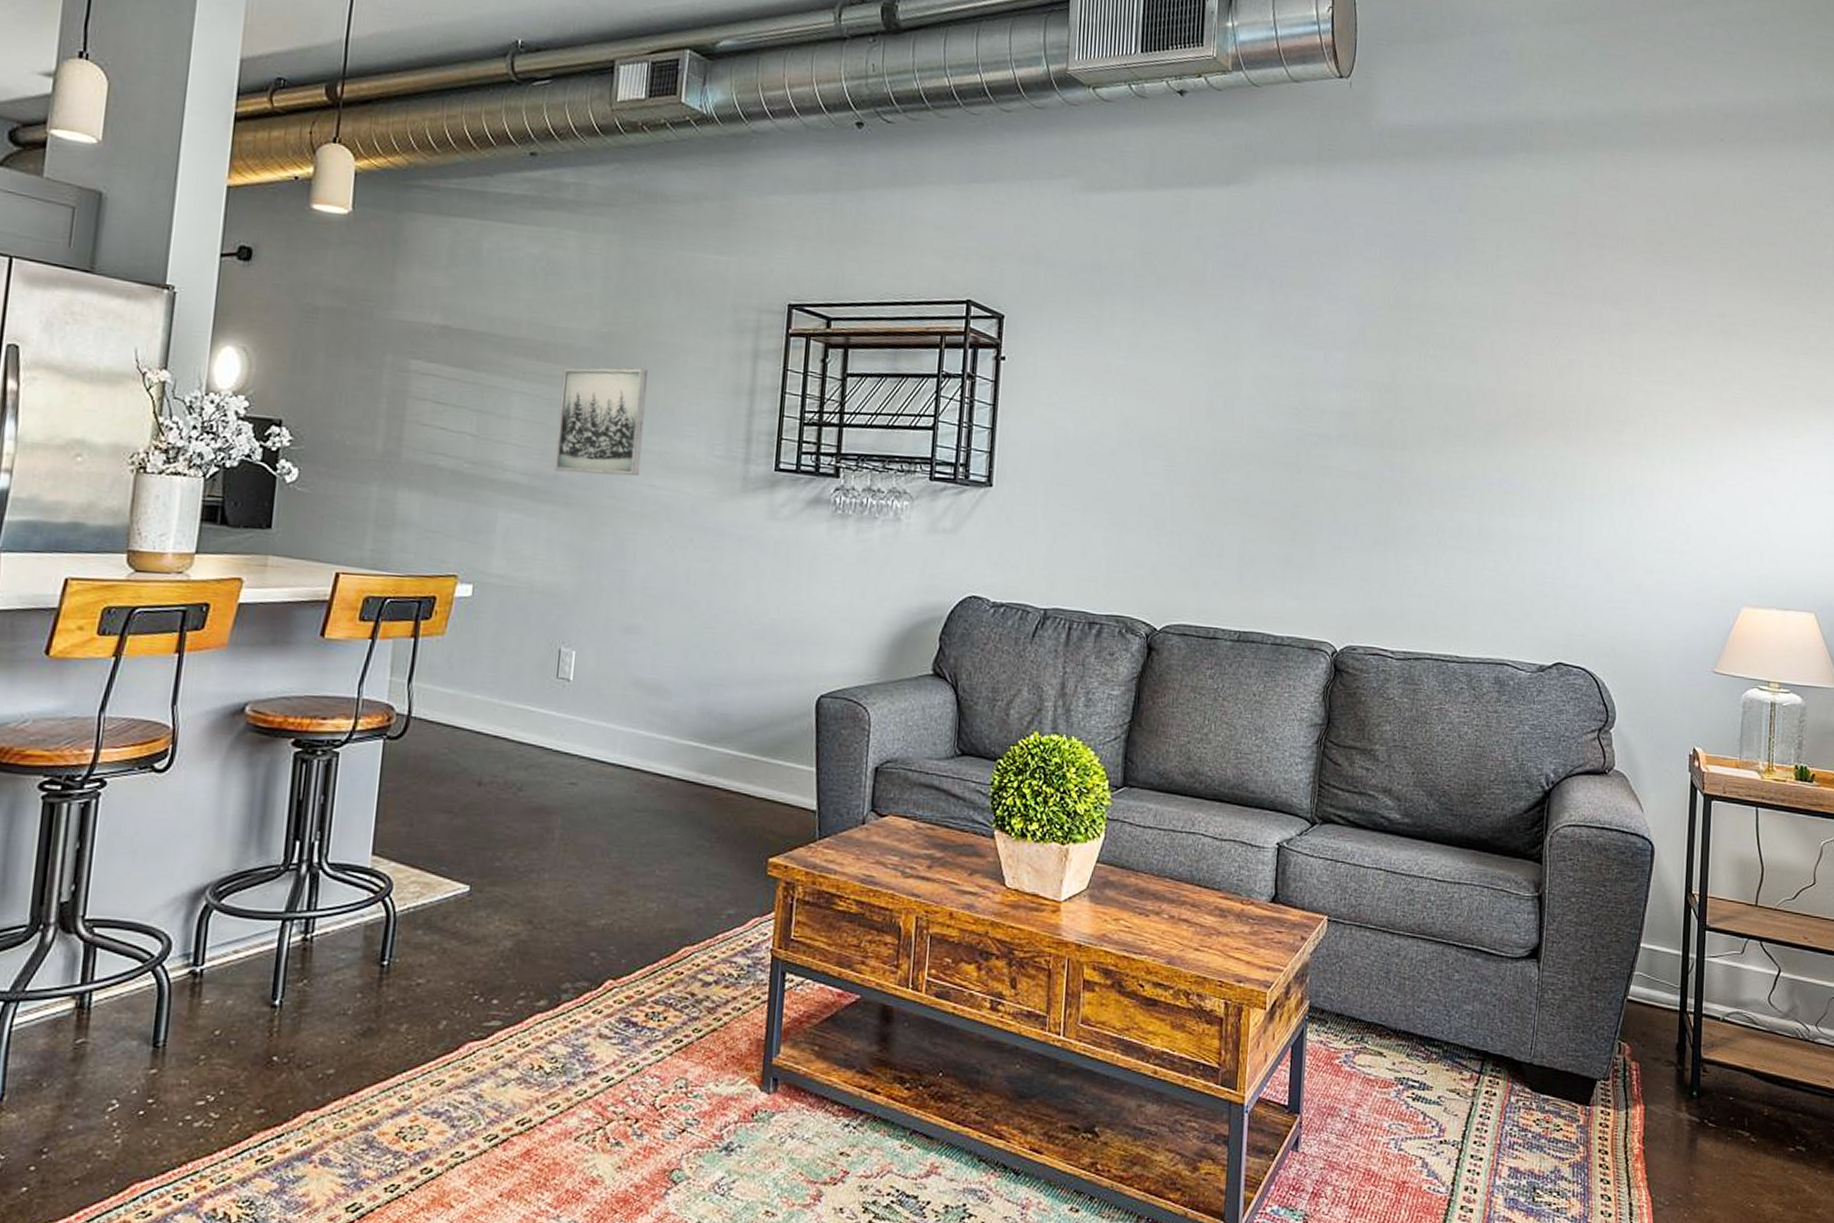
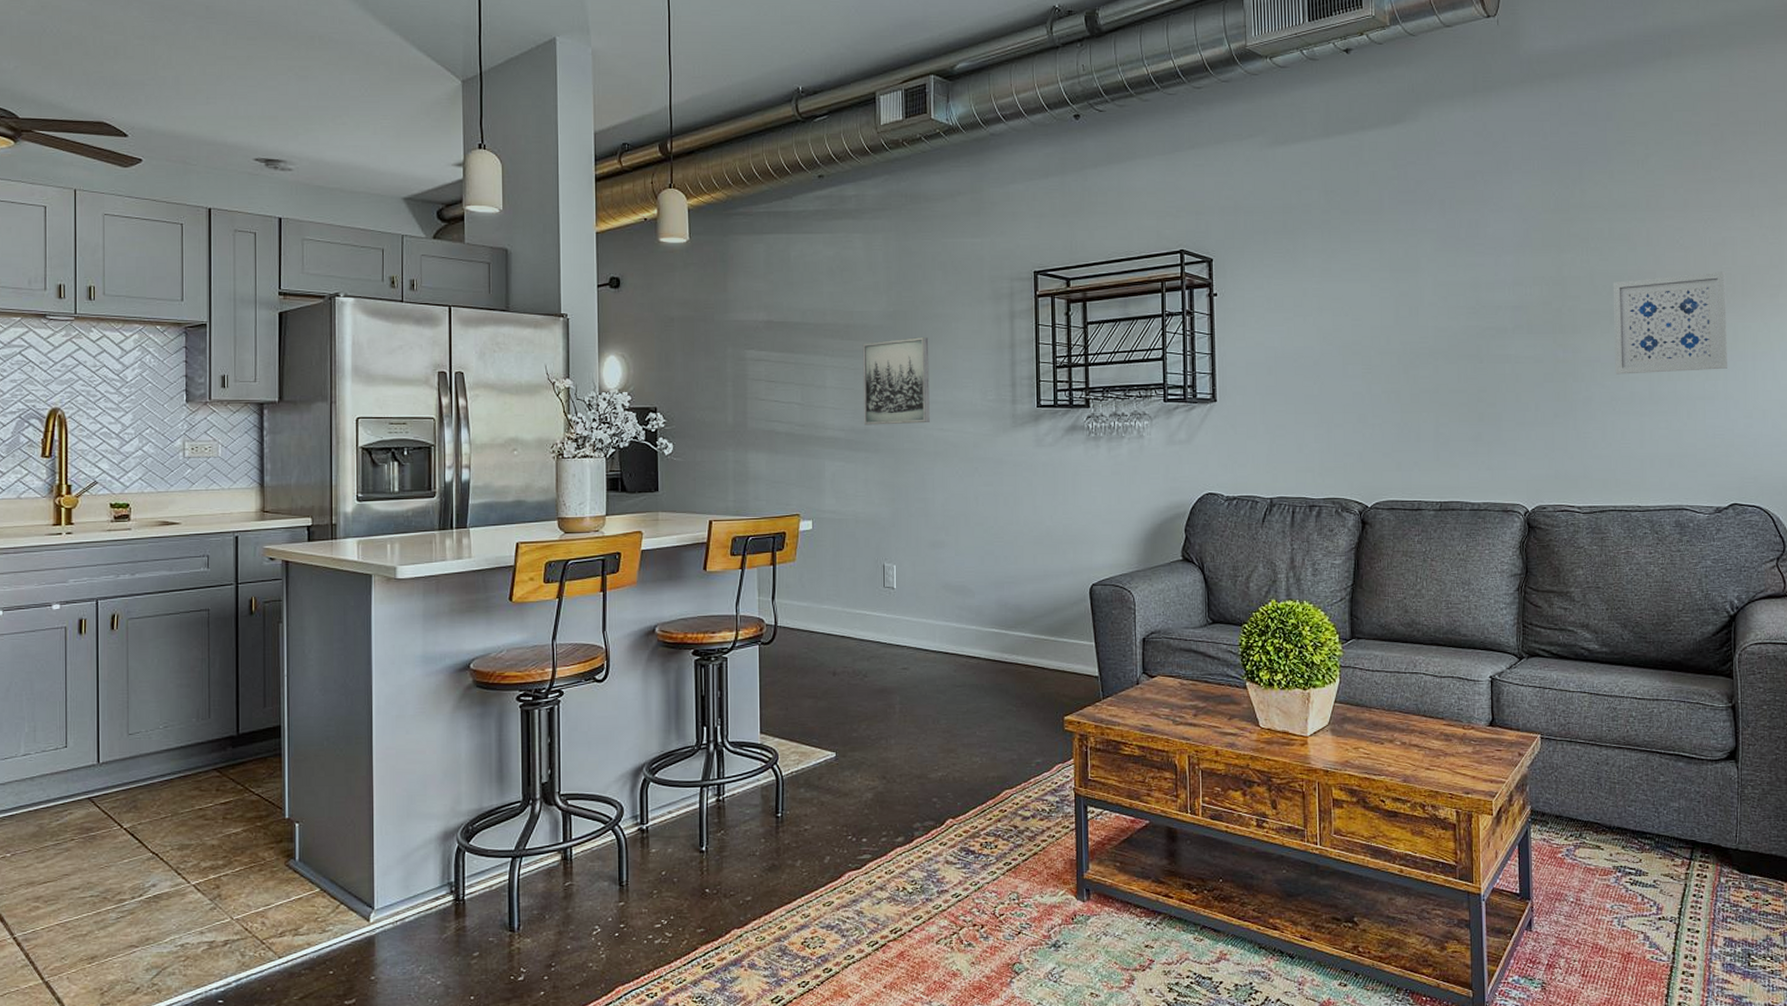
wall art: none [1444,396,1570,509] -> present [1613,271,1727,375]

